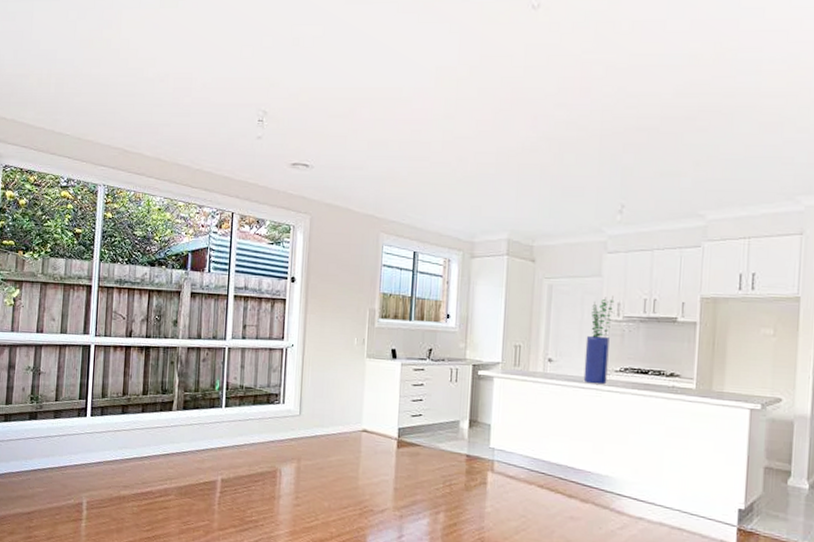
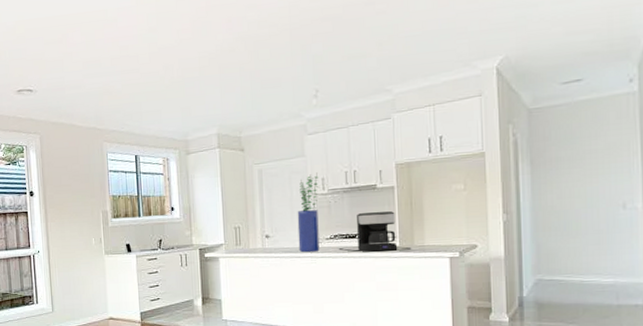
coffee maker: none [627,347,709,396] -> present [338,211,412,253]

